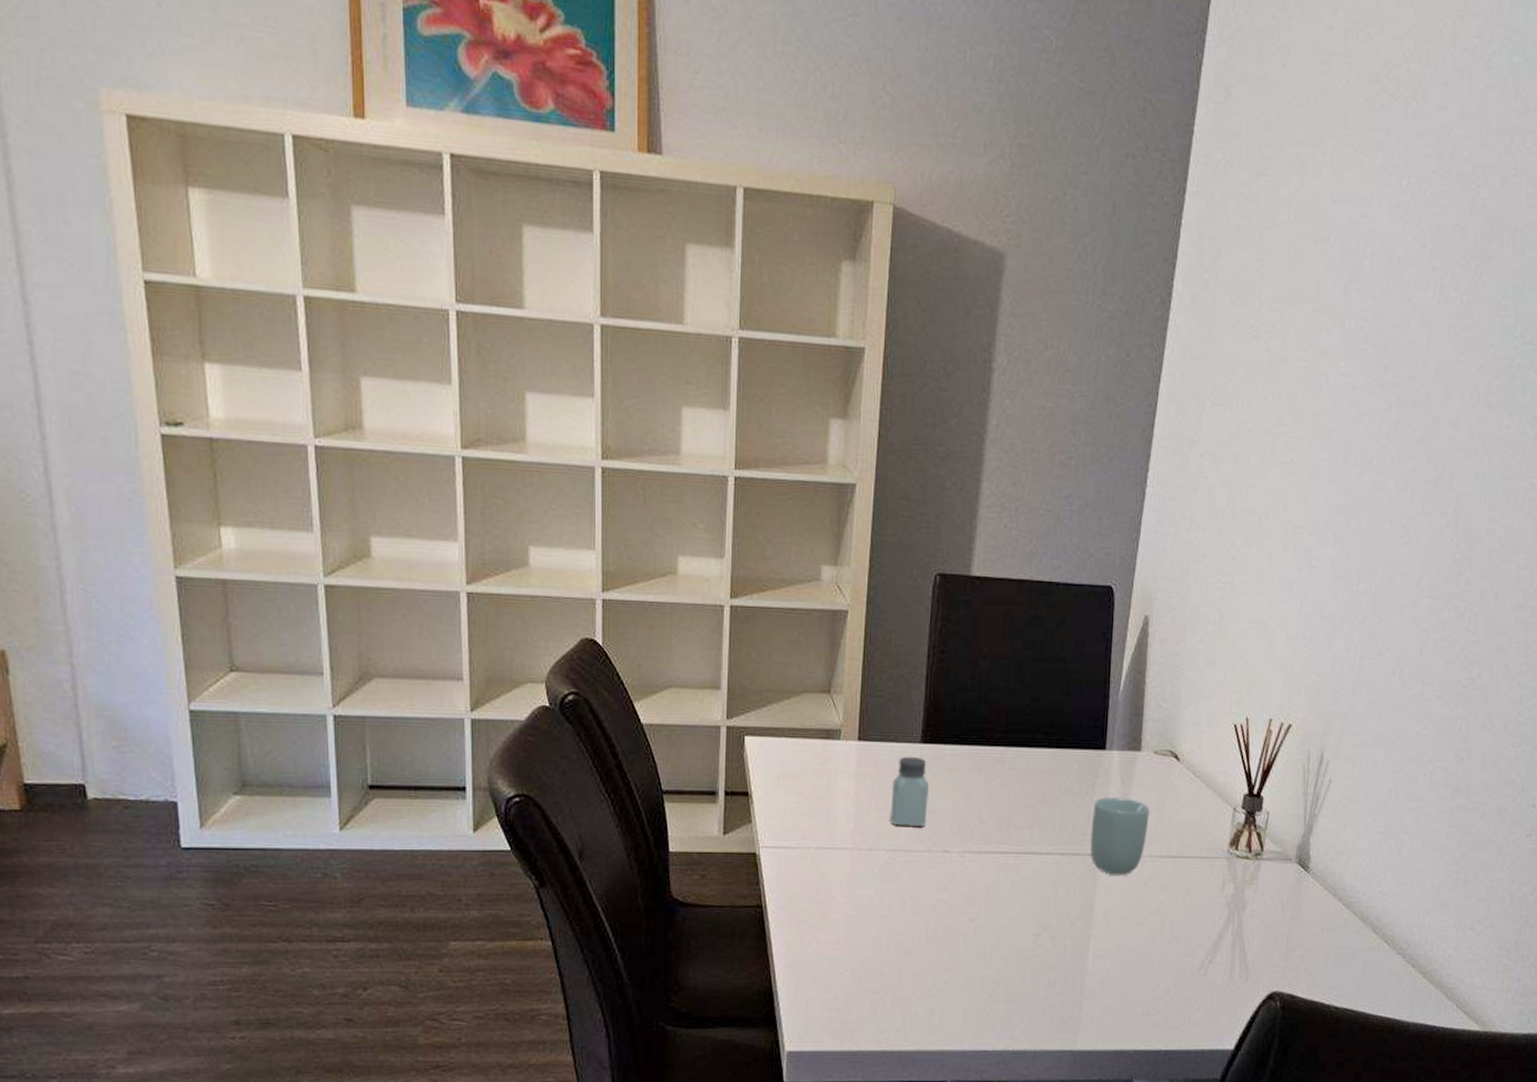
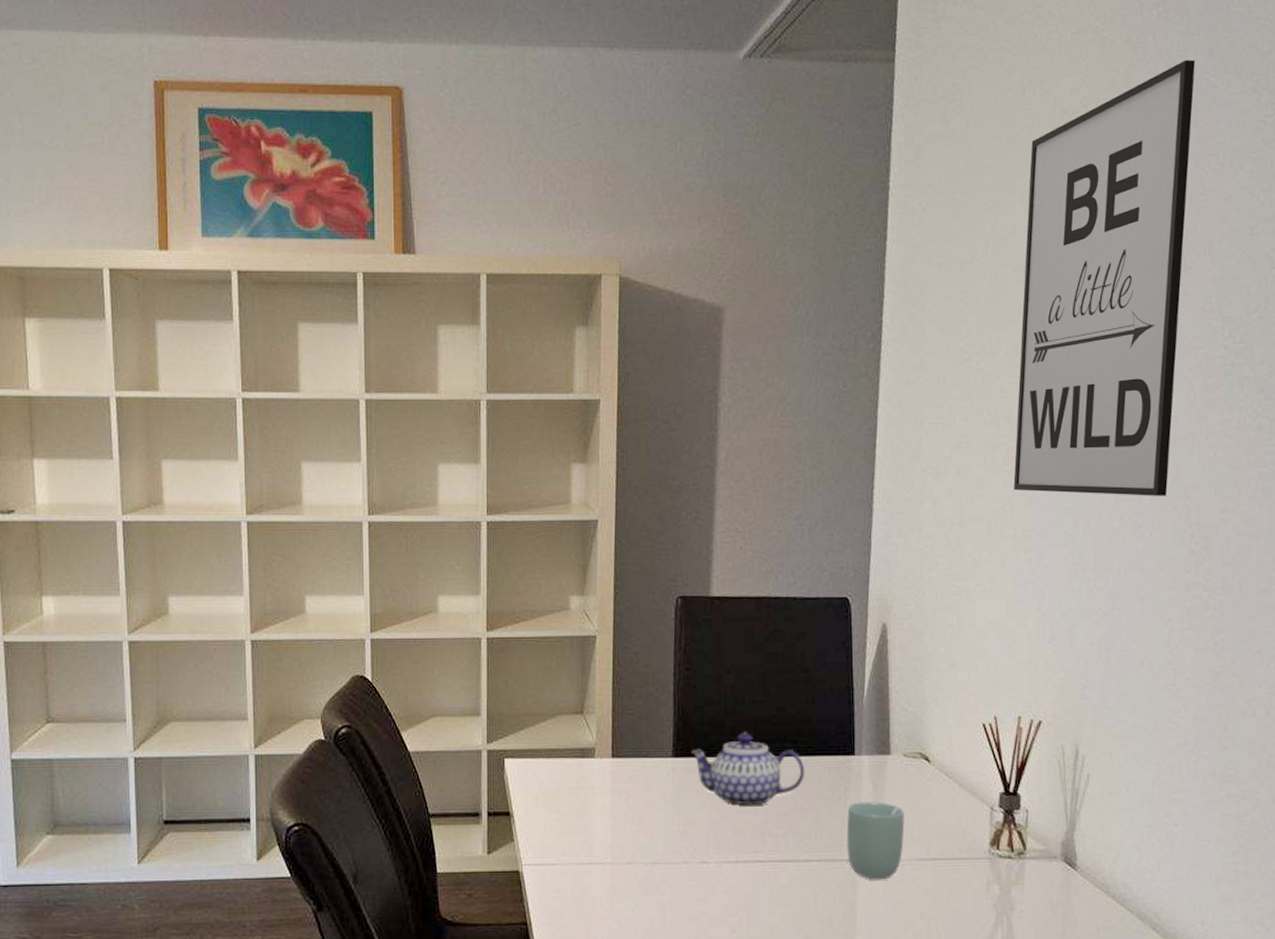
saltshaker: present [890,756,929,828] -> none [646,770,683,840]
teapot: none [940,721,1055,796] -> present [691,732,805,806]
wall art: none [1289,18,1526,502] -> present [1013,60,1195,496]

